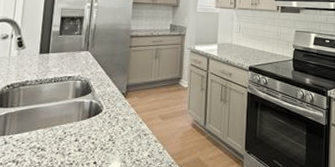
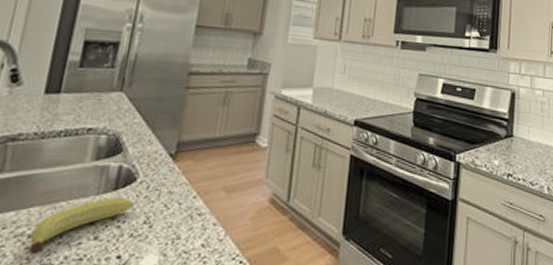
fruit: none [39,122,102,161] -> present [29,196,134,255]

